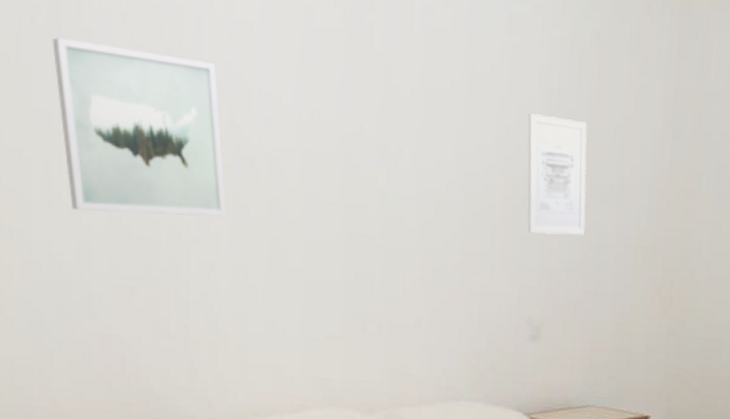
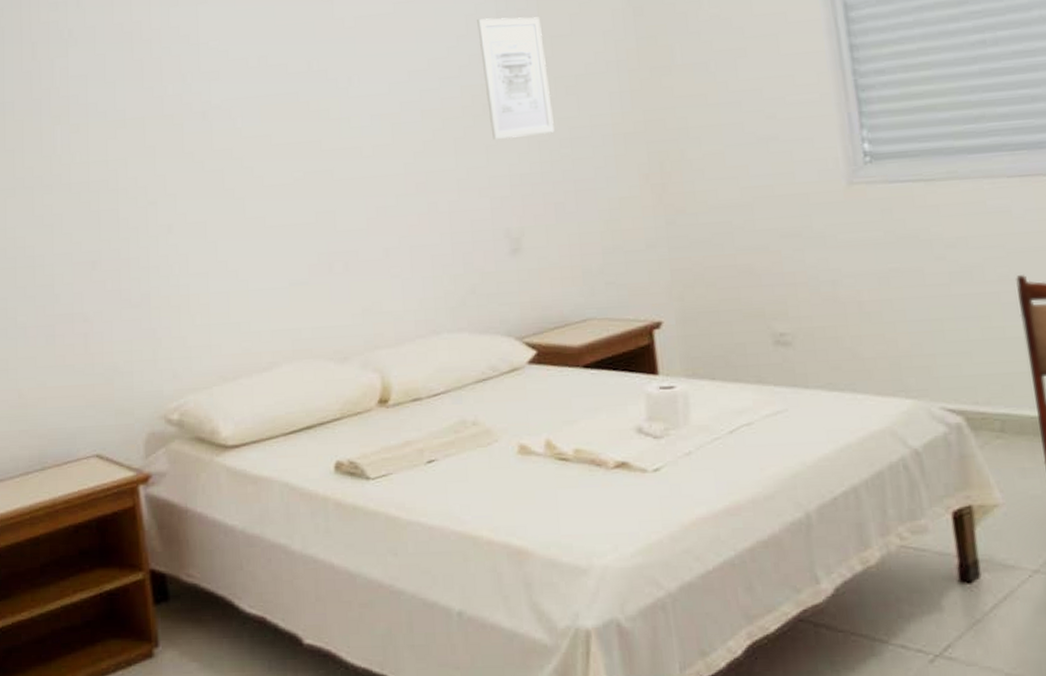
wall art: present [52,36,227,218] -> none [14,29,183,193]

